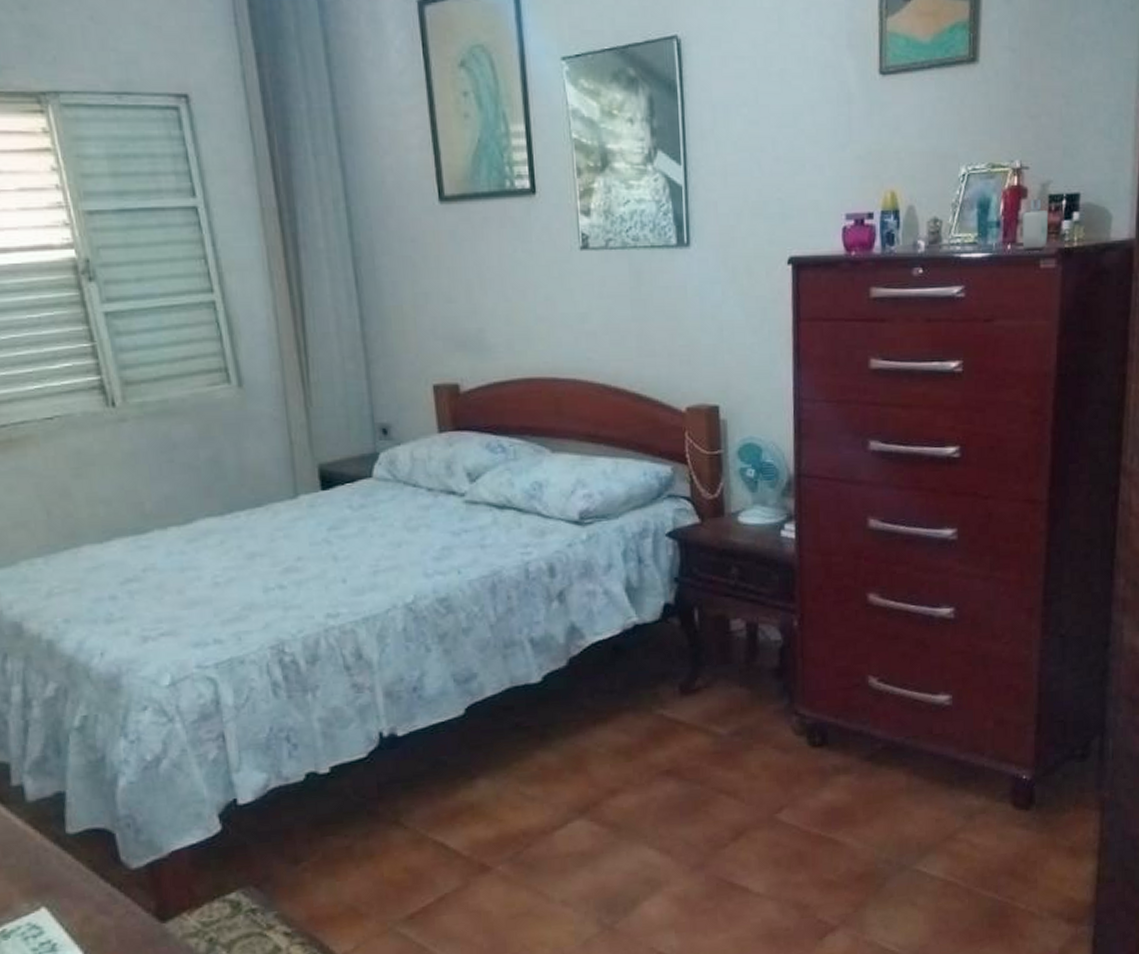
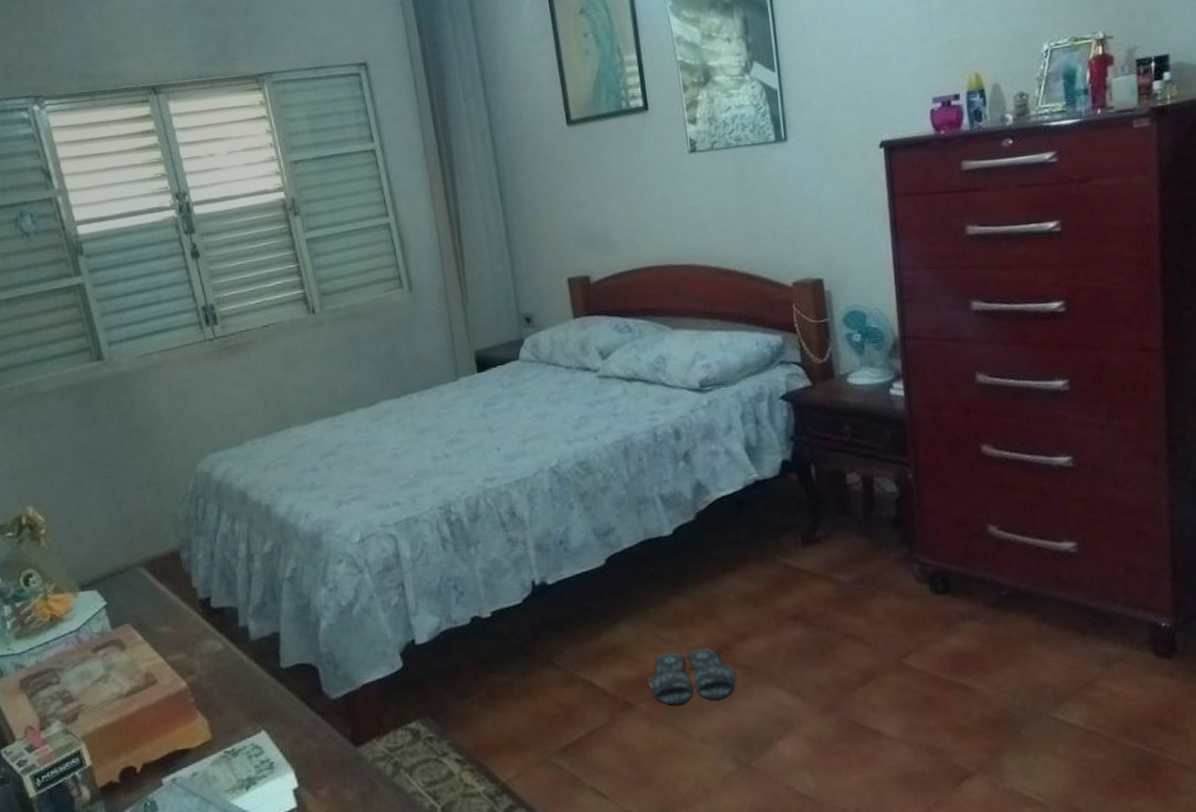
slippers: none [507,805,602,867] -> present [647,648,736,706]

